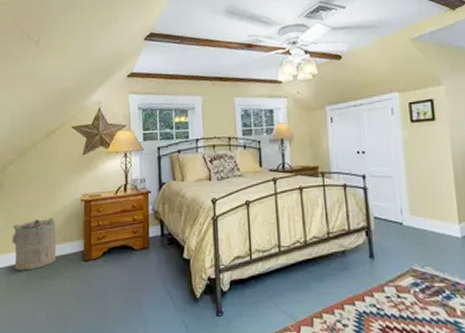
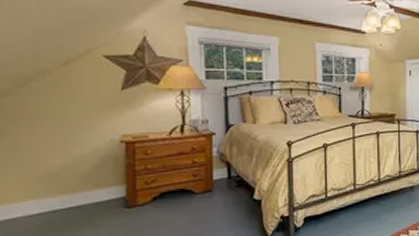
laundry hamper: present [12,218,57,271] -> none [12,161,86,224]

